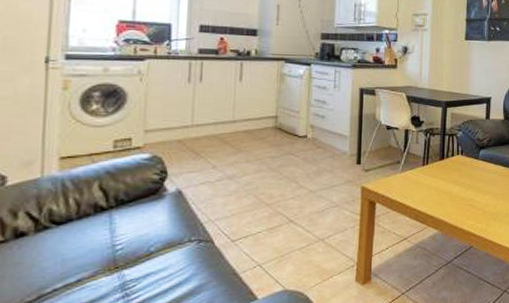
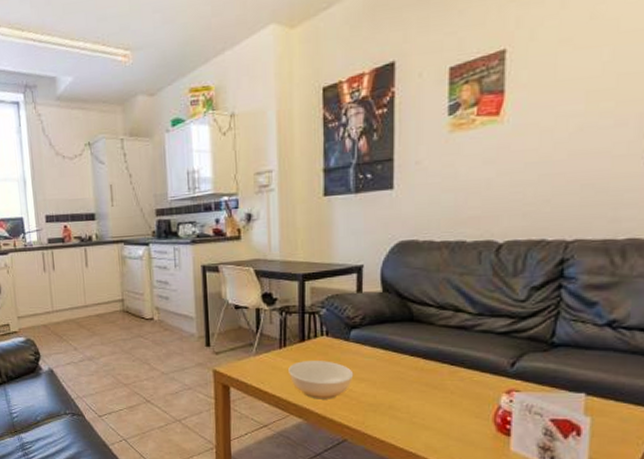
bowl: none [429,176,481,211] -> present [288,361,354,399]

